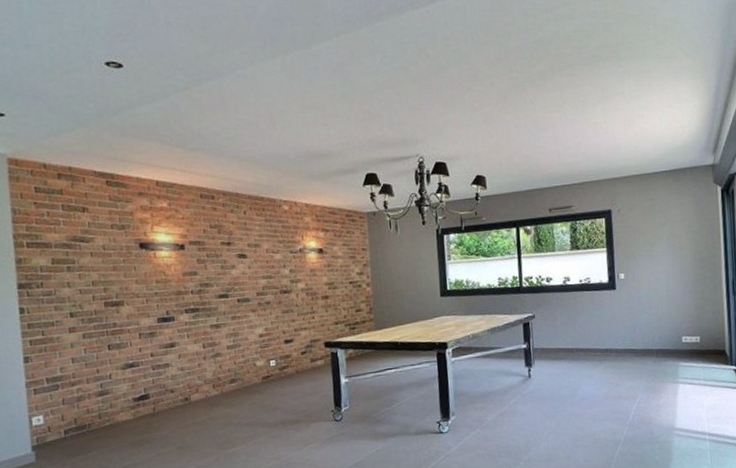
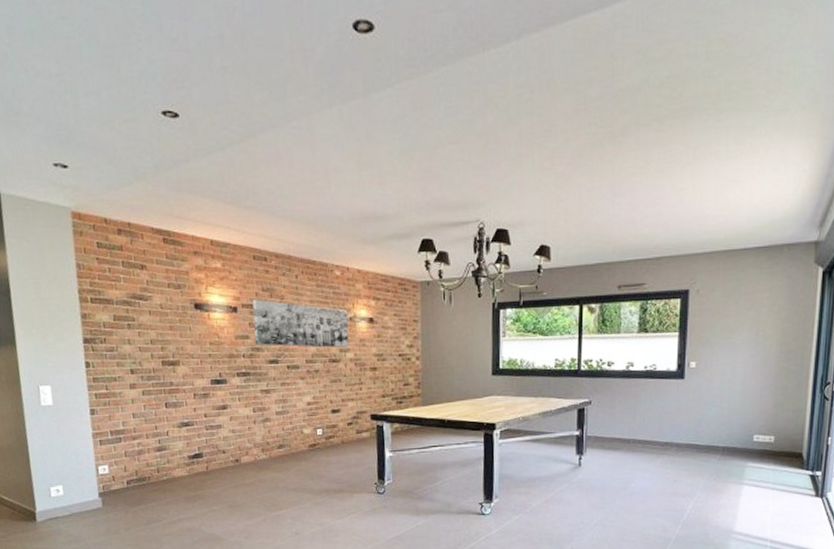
wall art: none [200,236,300,281] -> present [252,299,349,348]

